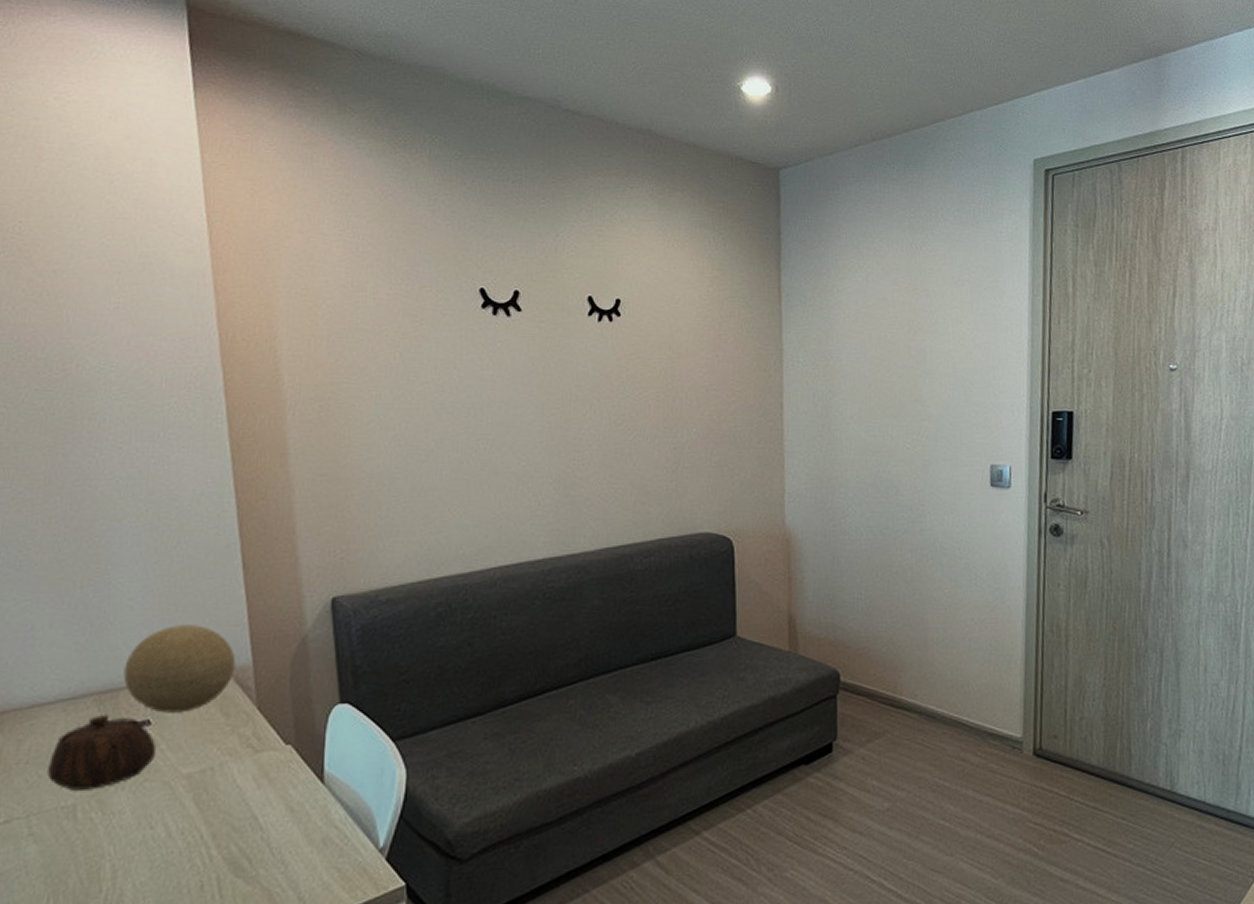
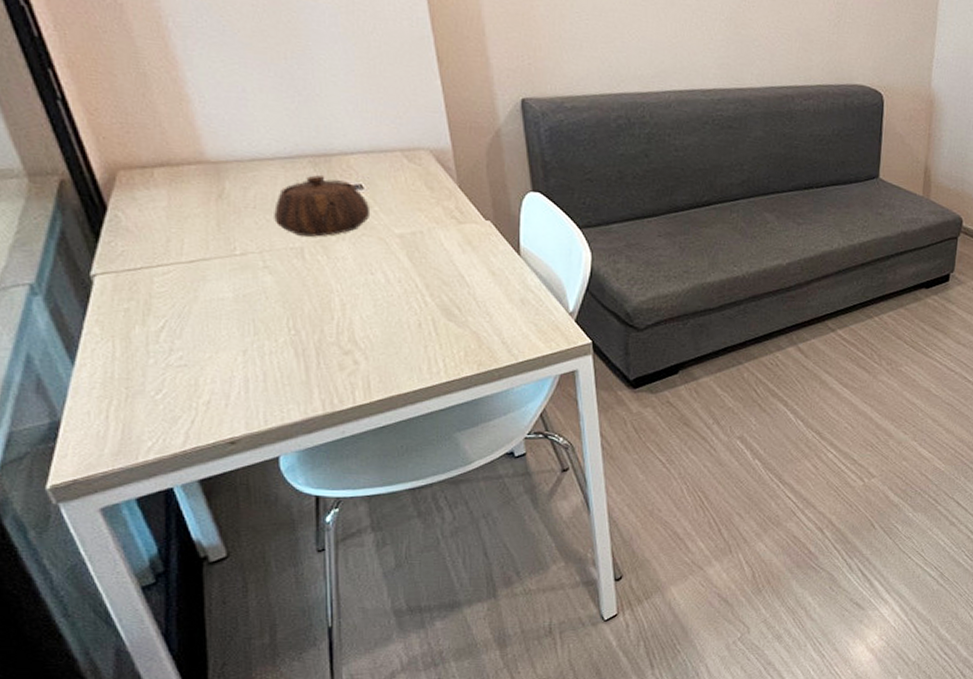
decorative ball: present [123,625,236,713] -> none [334,104,437,182]

